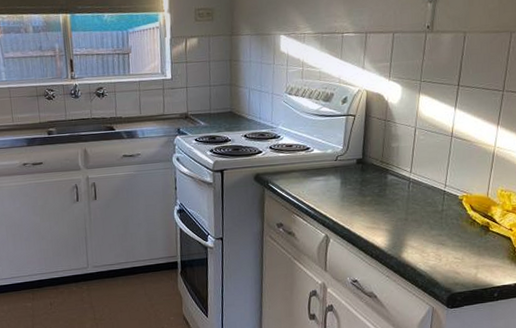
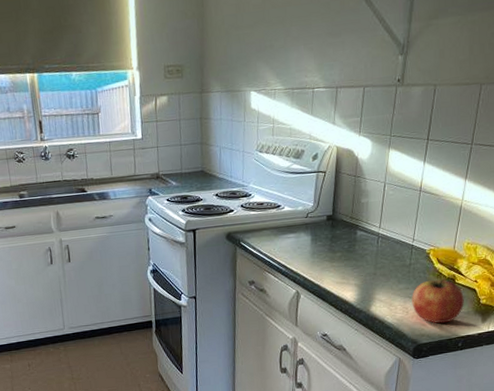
fruit: none [445,225,499,272] -> present [412,277,464,324]

